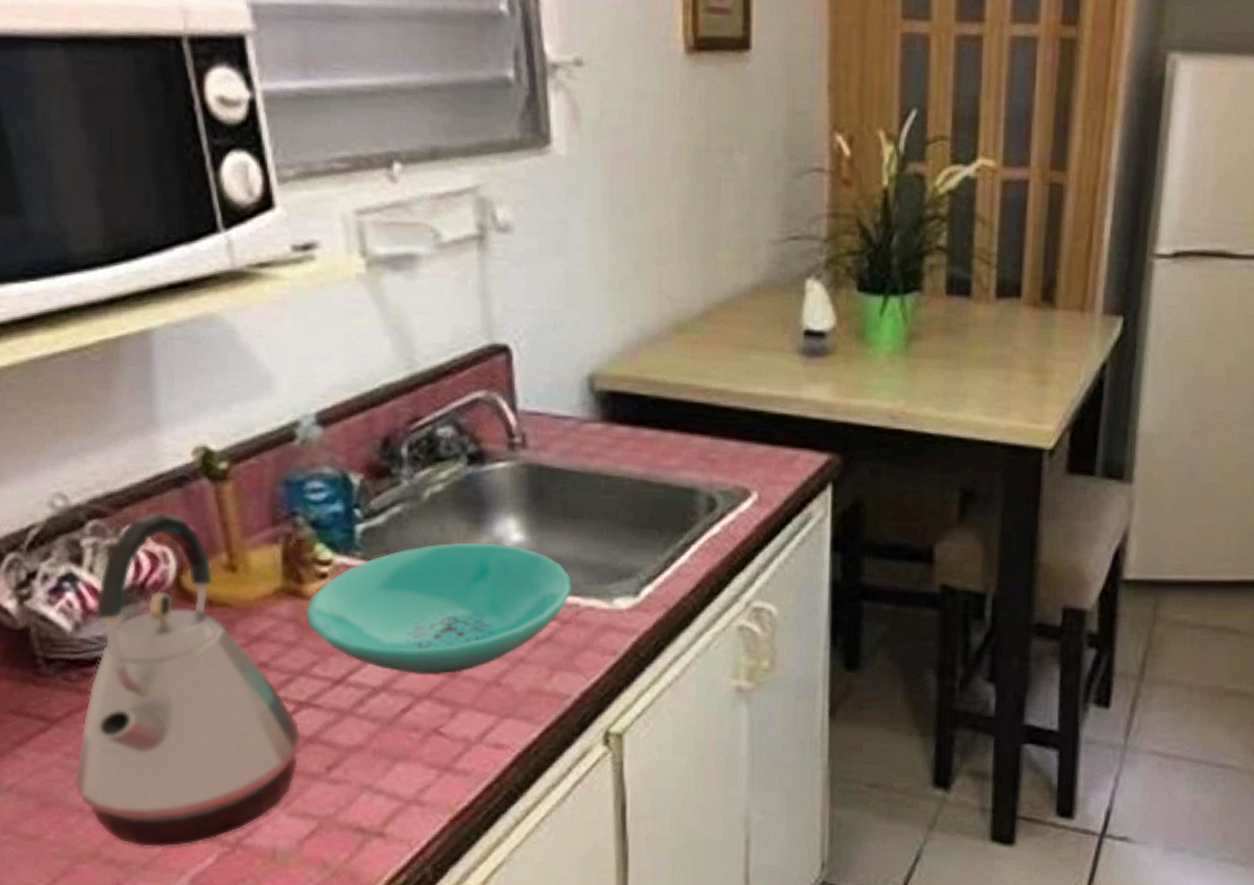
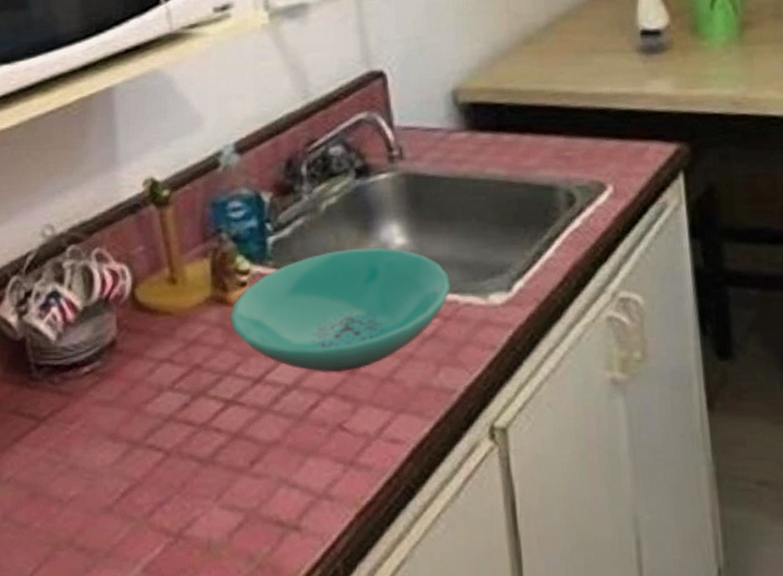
kettle: present [73,512,301,847] -> none [55,235,229,536]

